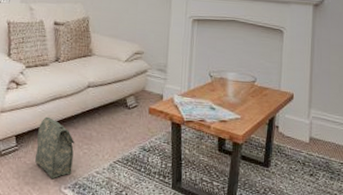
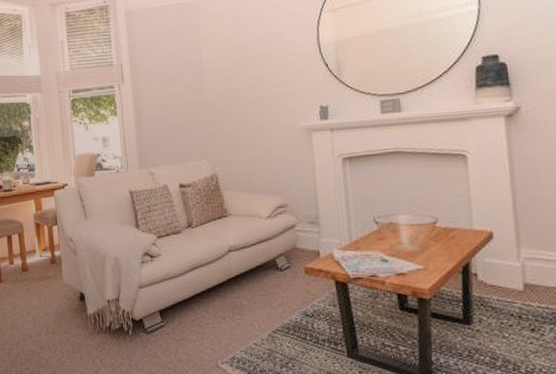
bag: present [34,116,74,179] -> none [182,288,227,355]

